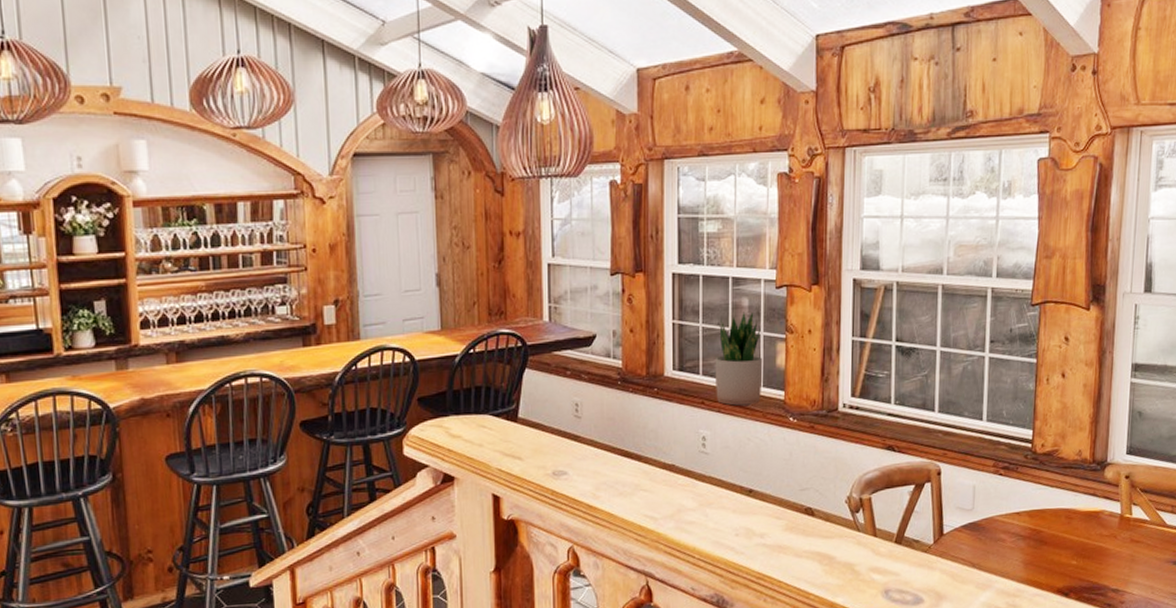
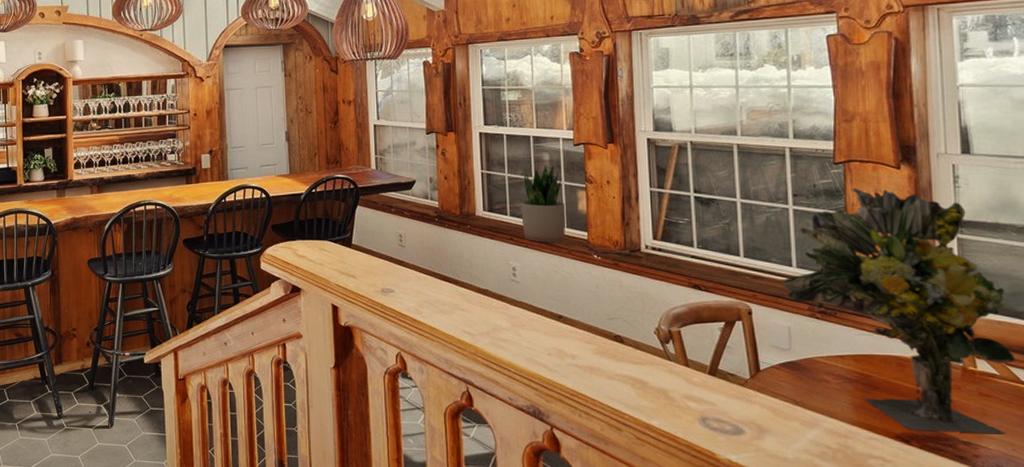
bouquet: none [971,331,1165,584] -> present [782,187,1016,435]

